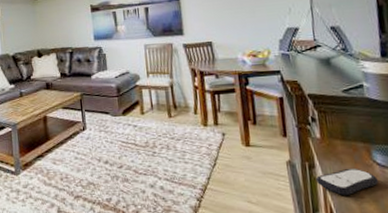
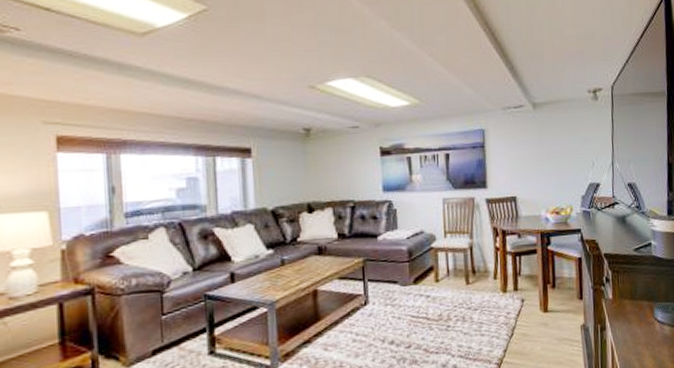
remote control: present [315,168,378,195] -> none [605,327,657,355]

